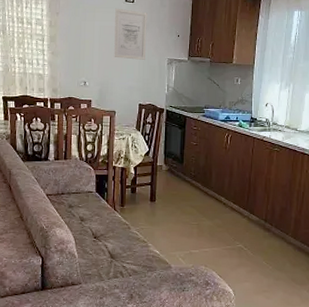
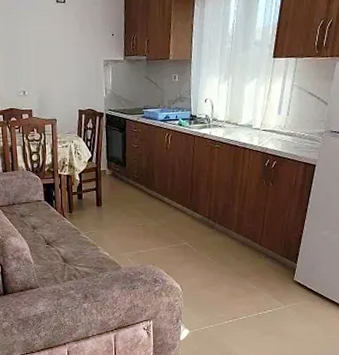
wall art: present [114,8,147,60] -> none [47,10,82,64]

